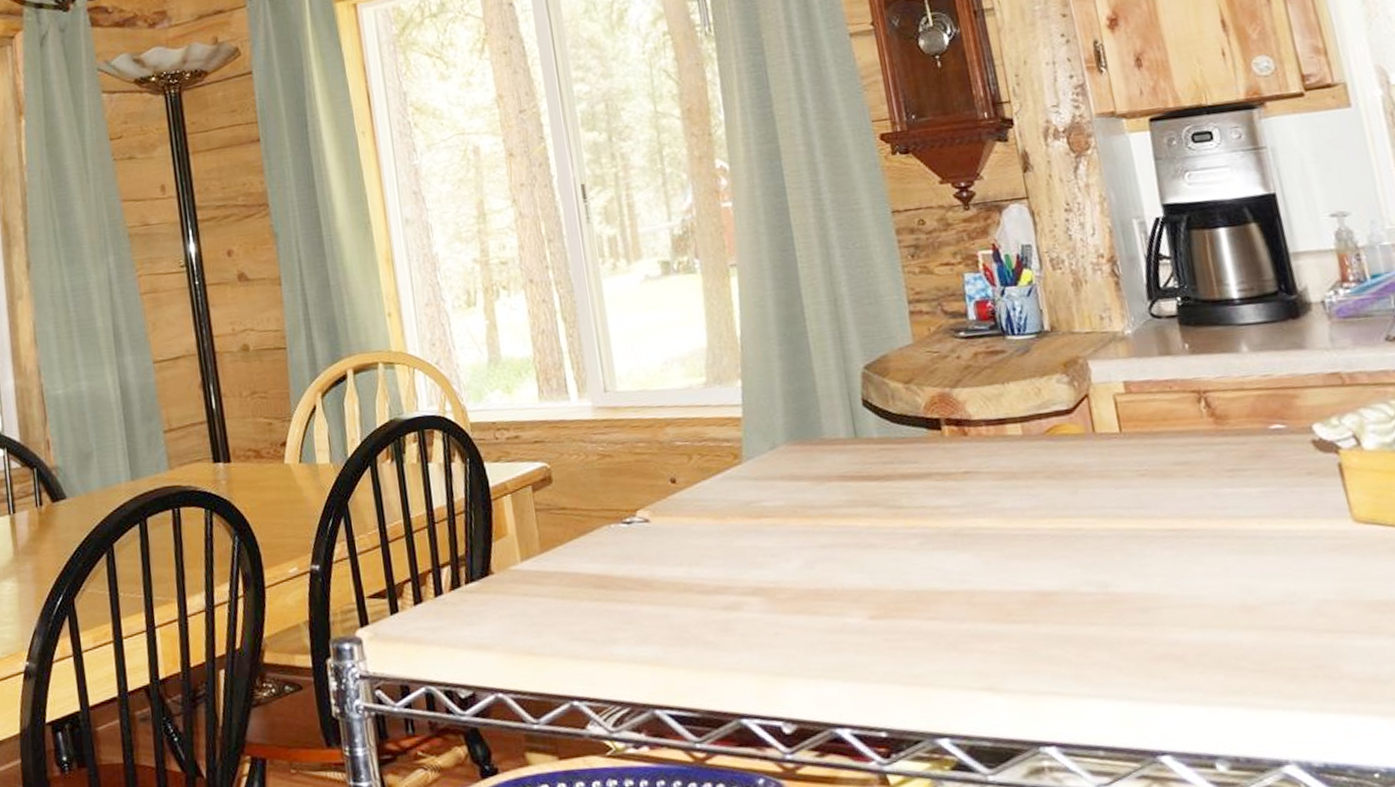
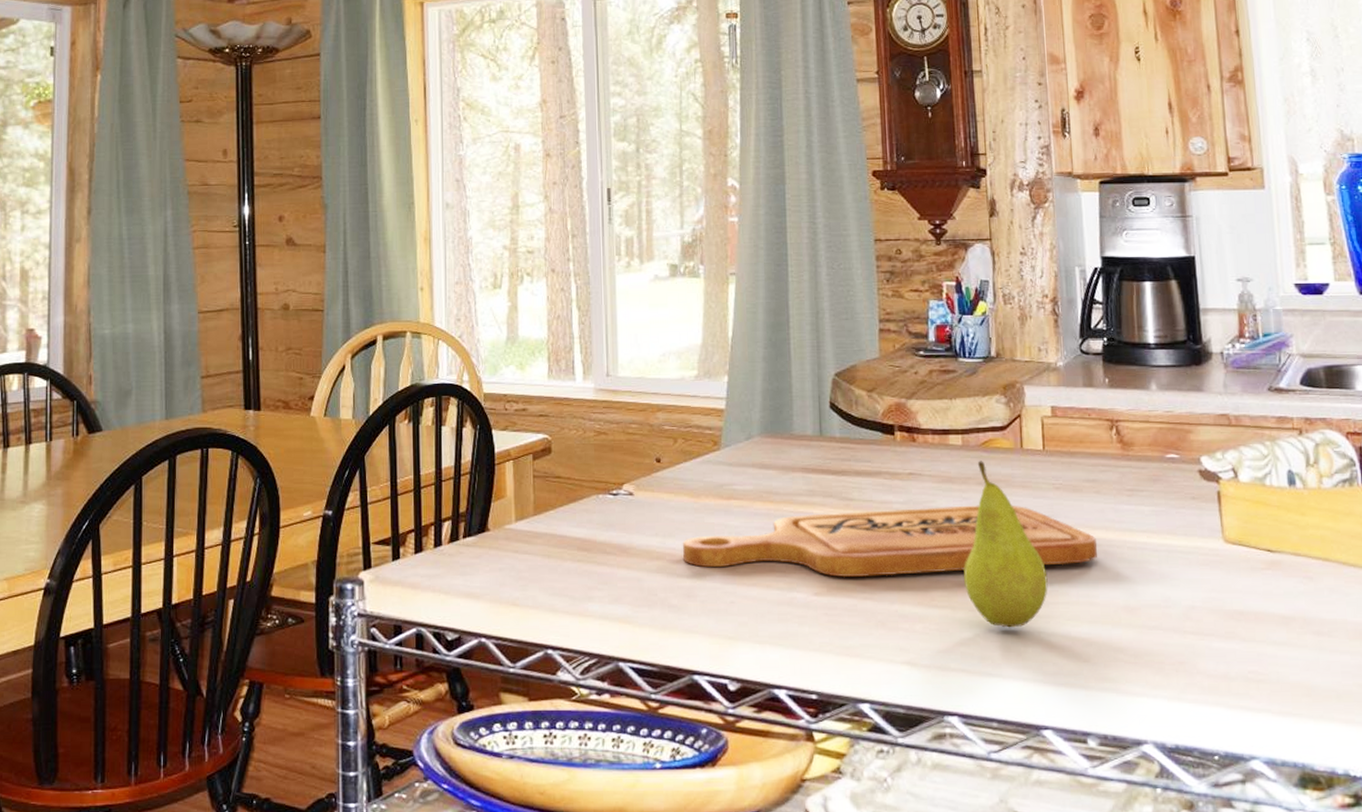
cutting board: none [711,498,1201,597] -> present [682,505,1098,578]
fruit: none [1042,450,1146,641] -> present [964,461,1048,628]

